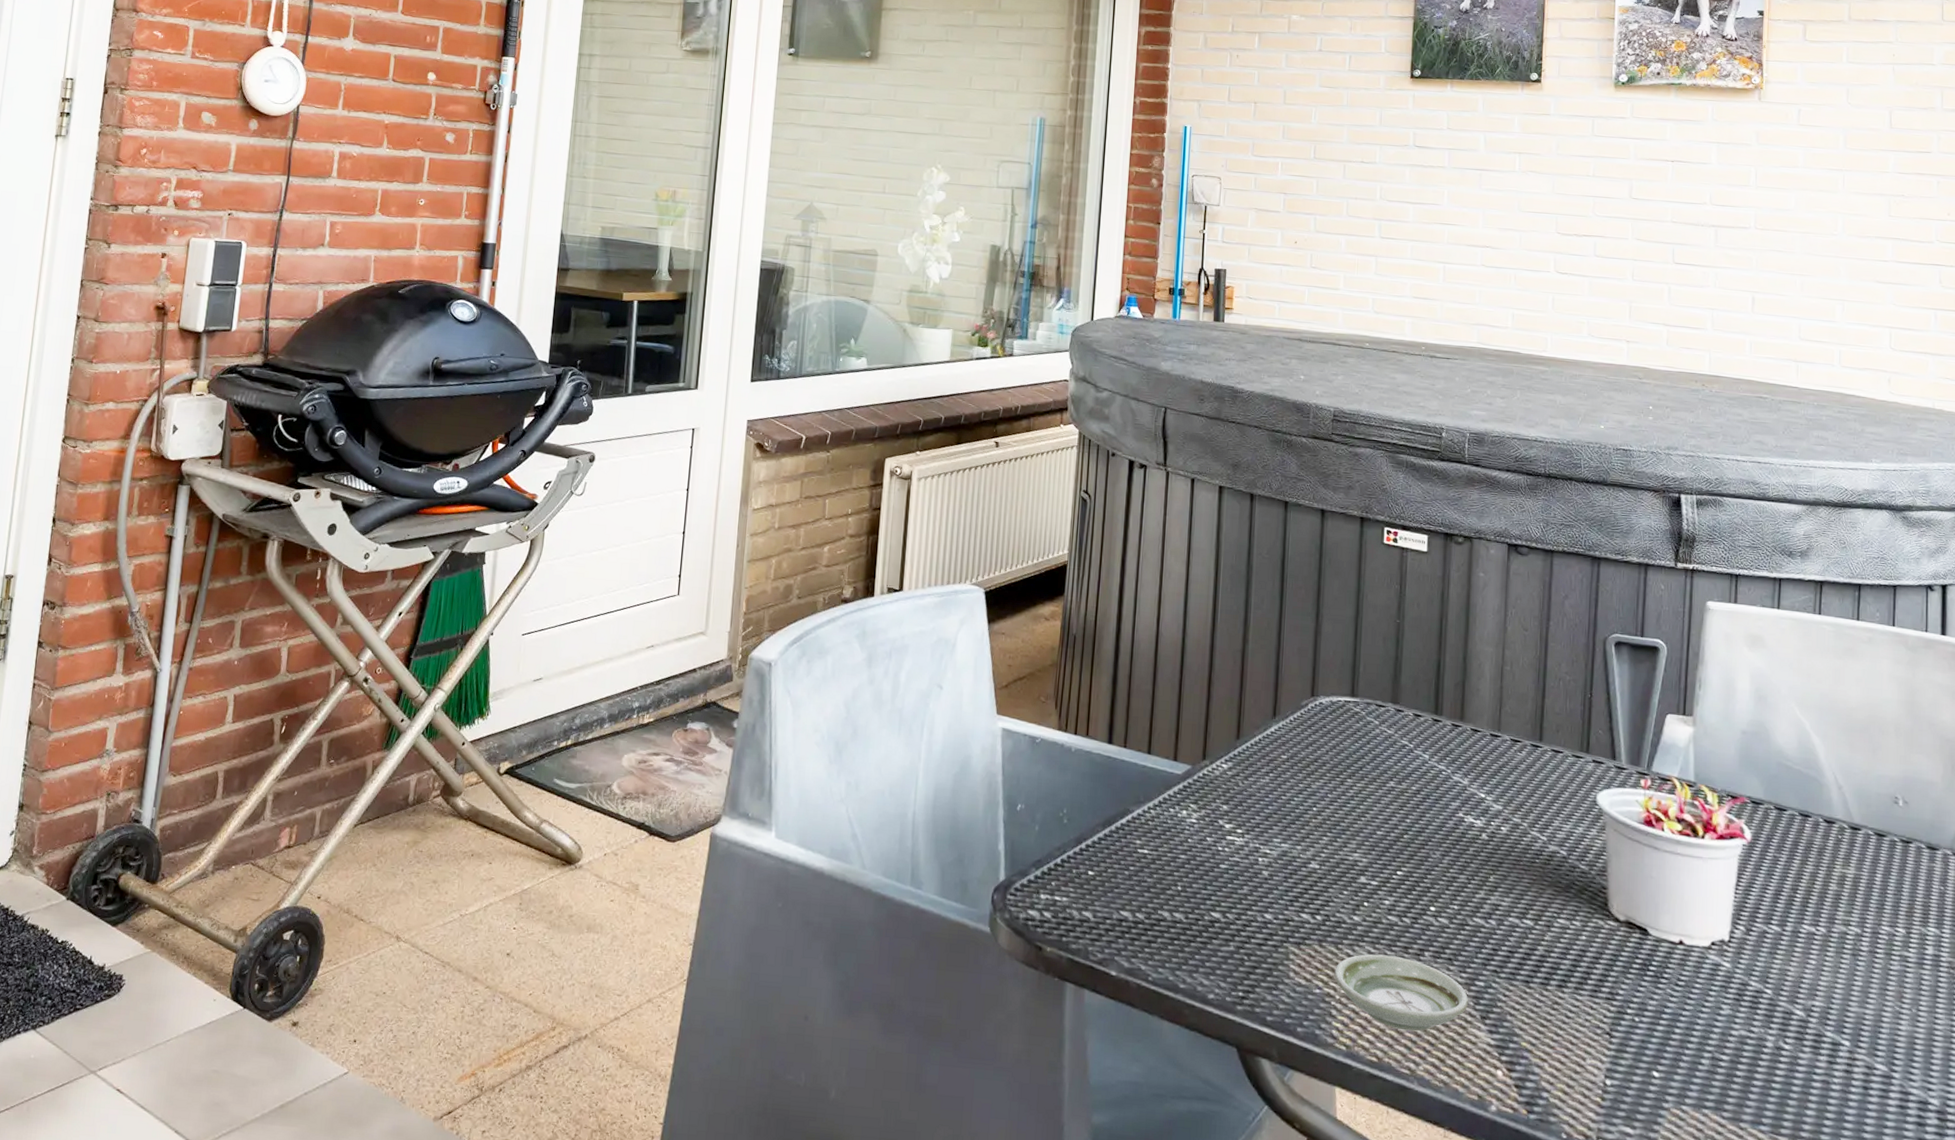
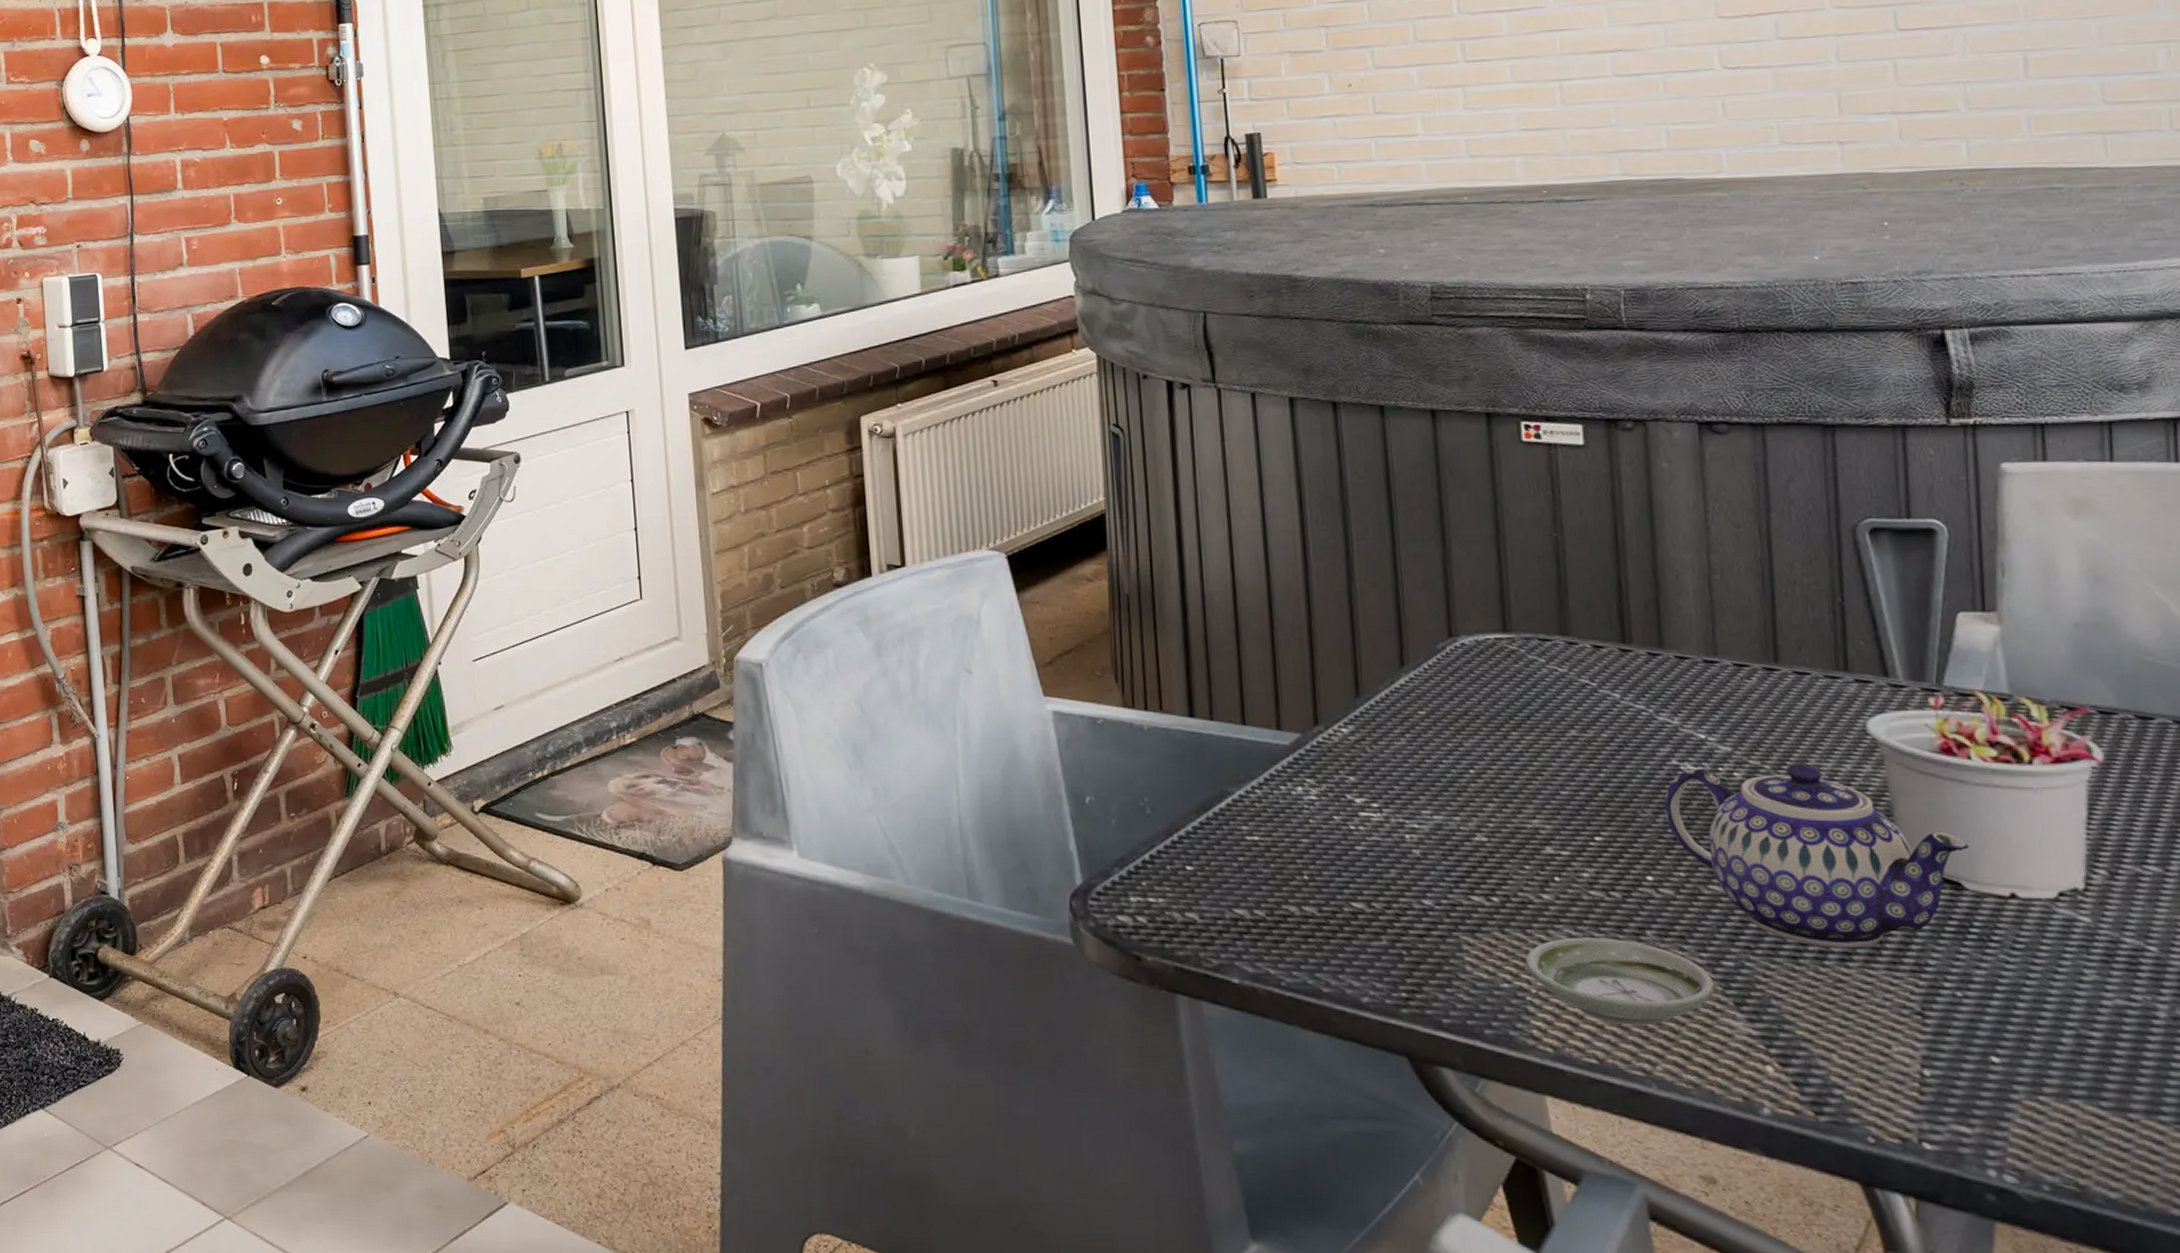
teapot: none [1449,820,1656,978] -> present [1664,763,1969,949]

